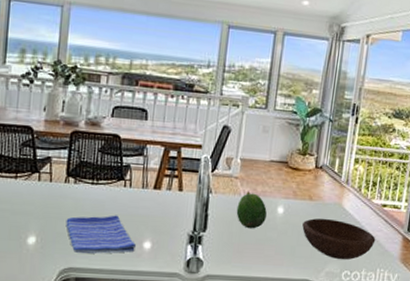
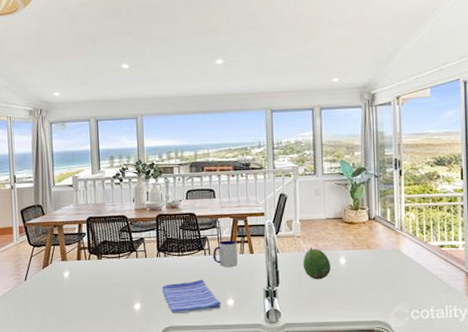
mug: none [134,171,165,204] -> present [212,240,238,267]
bowl: present [302,218,376,260] -> none [365,263,439,300]

